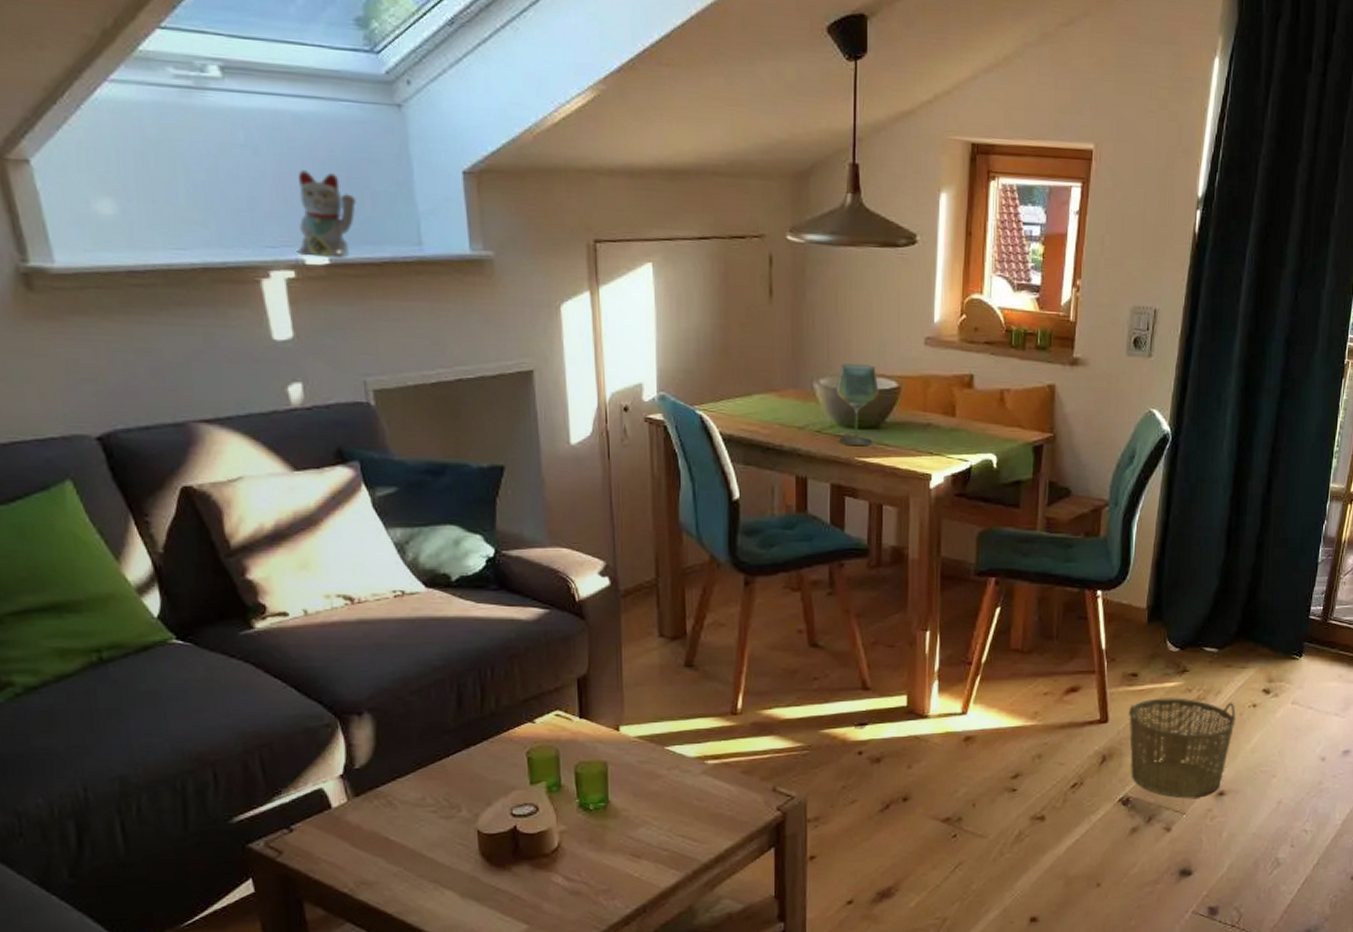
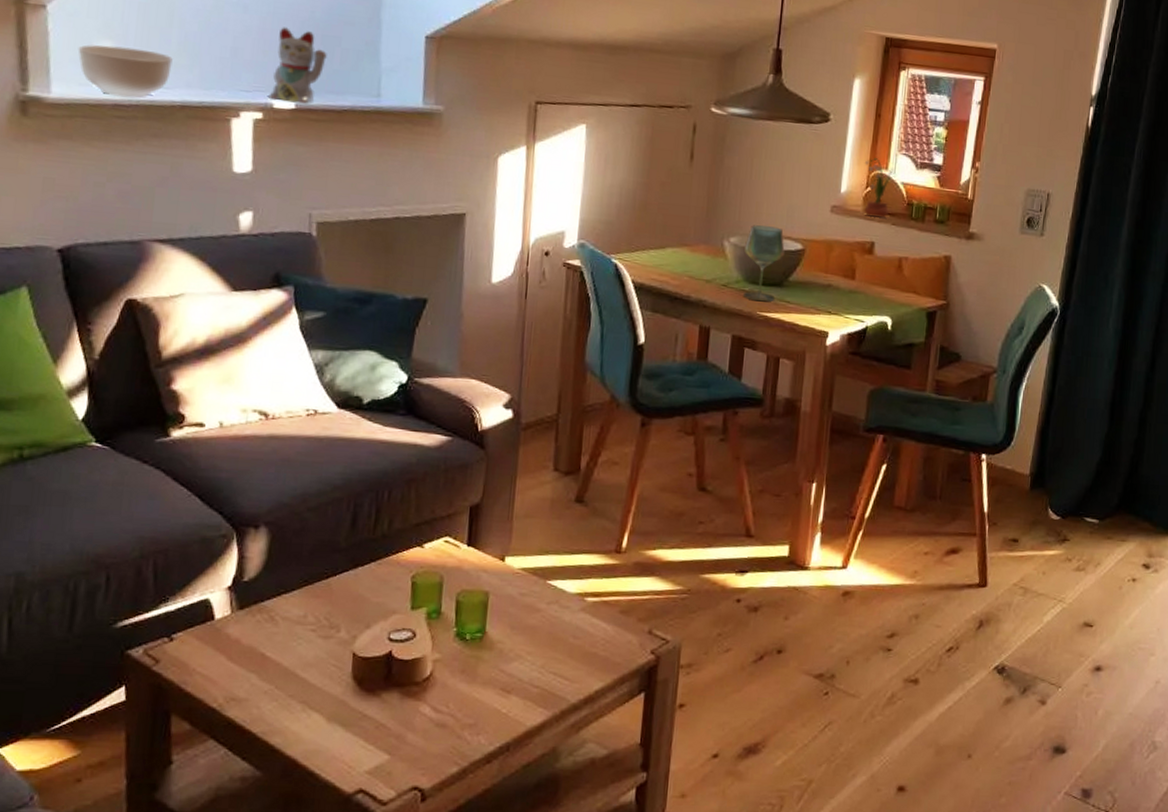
bowl: none [75,202,185,263] -> present [77,44,173,99]
potted flower: none [958,280,987,348] -> present [864,157,892,218]
basket: present [1128,698,1236,798] -> none [1007,565,1115,670]

